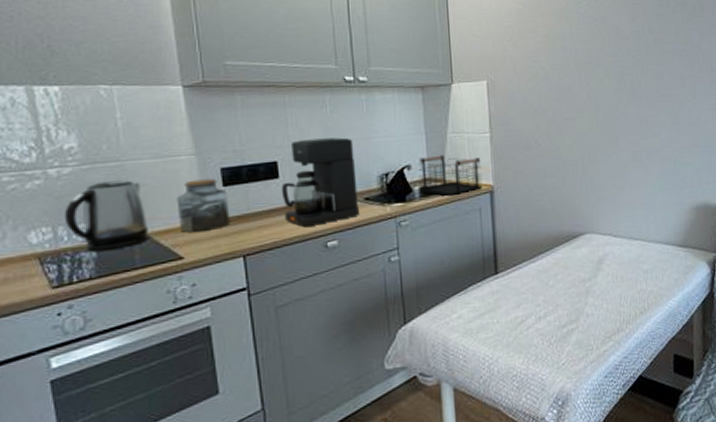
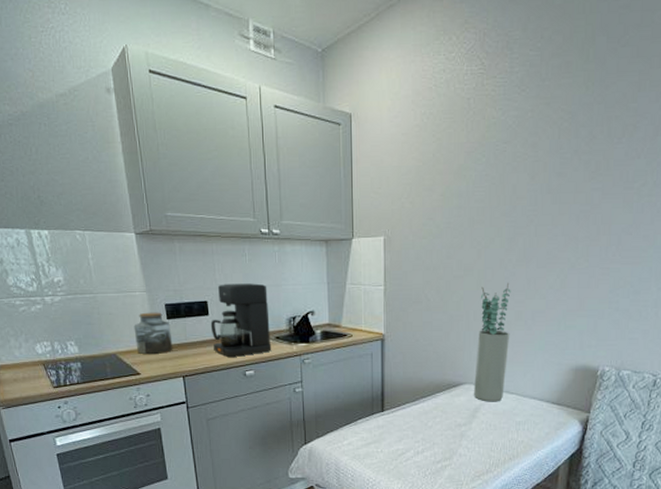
kettle: present [64,180,150,252] -> none [57,309,117,364]
dish rack: present [418,155,483,197] -> none [320,303,375,341]
vase: none [593,122,628,252] -> present [473,282,511,402]

